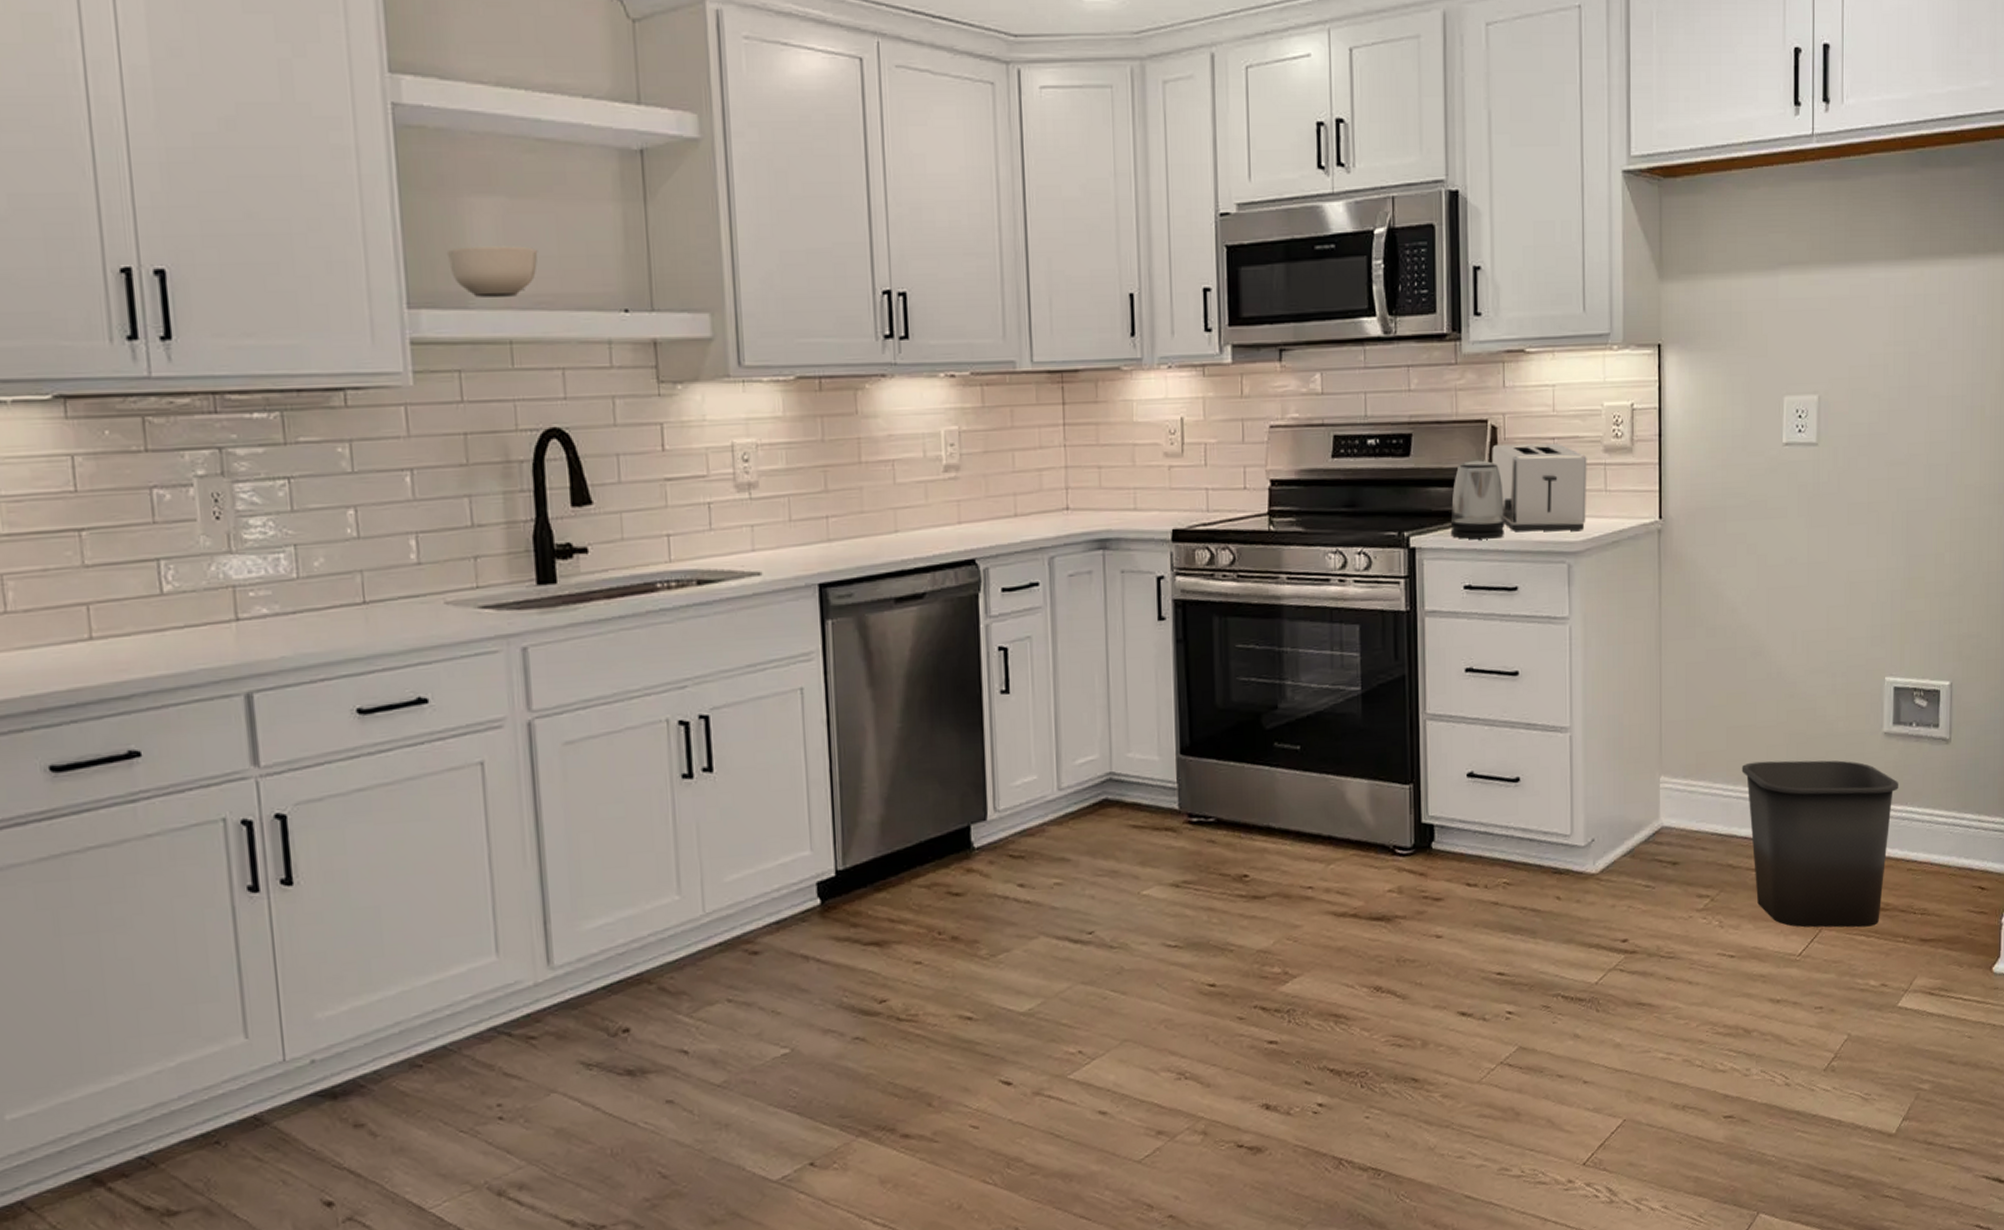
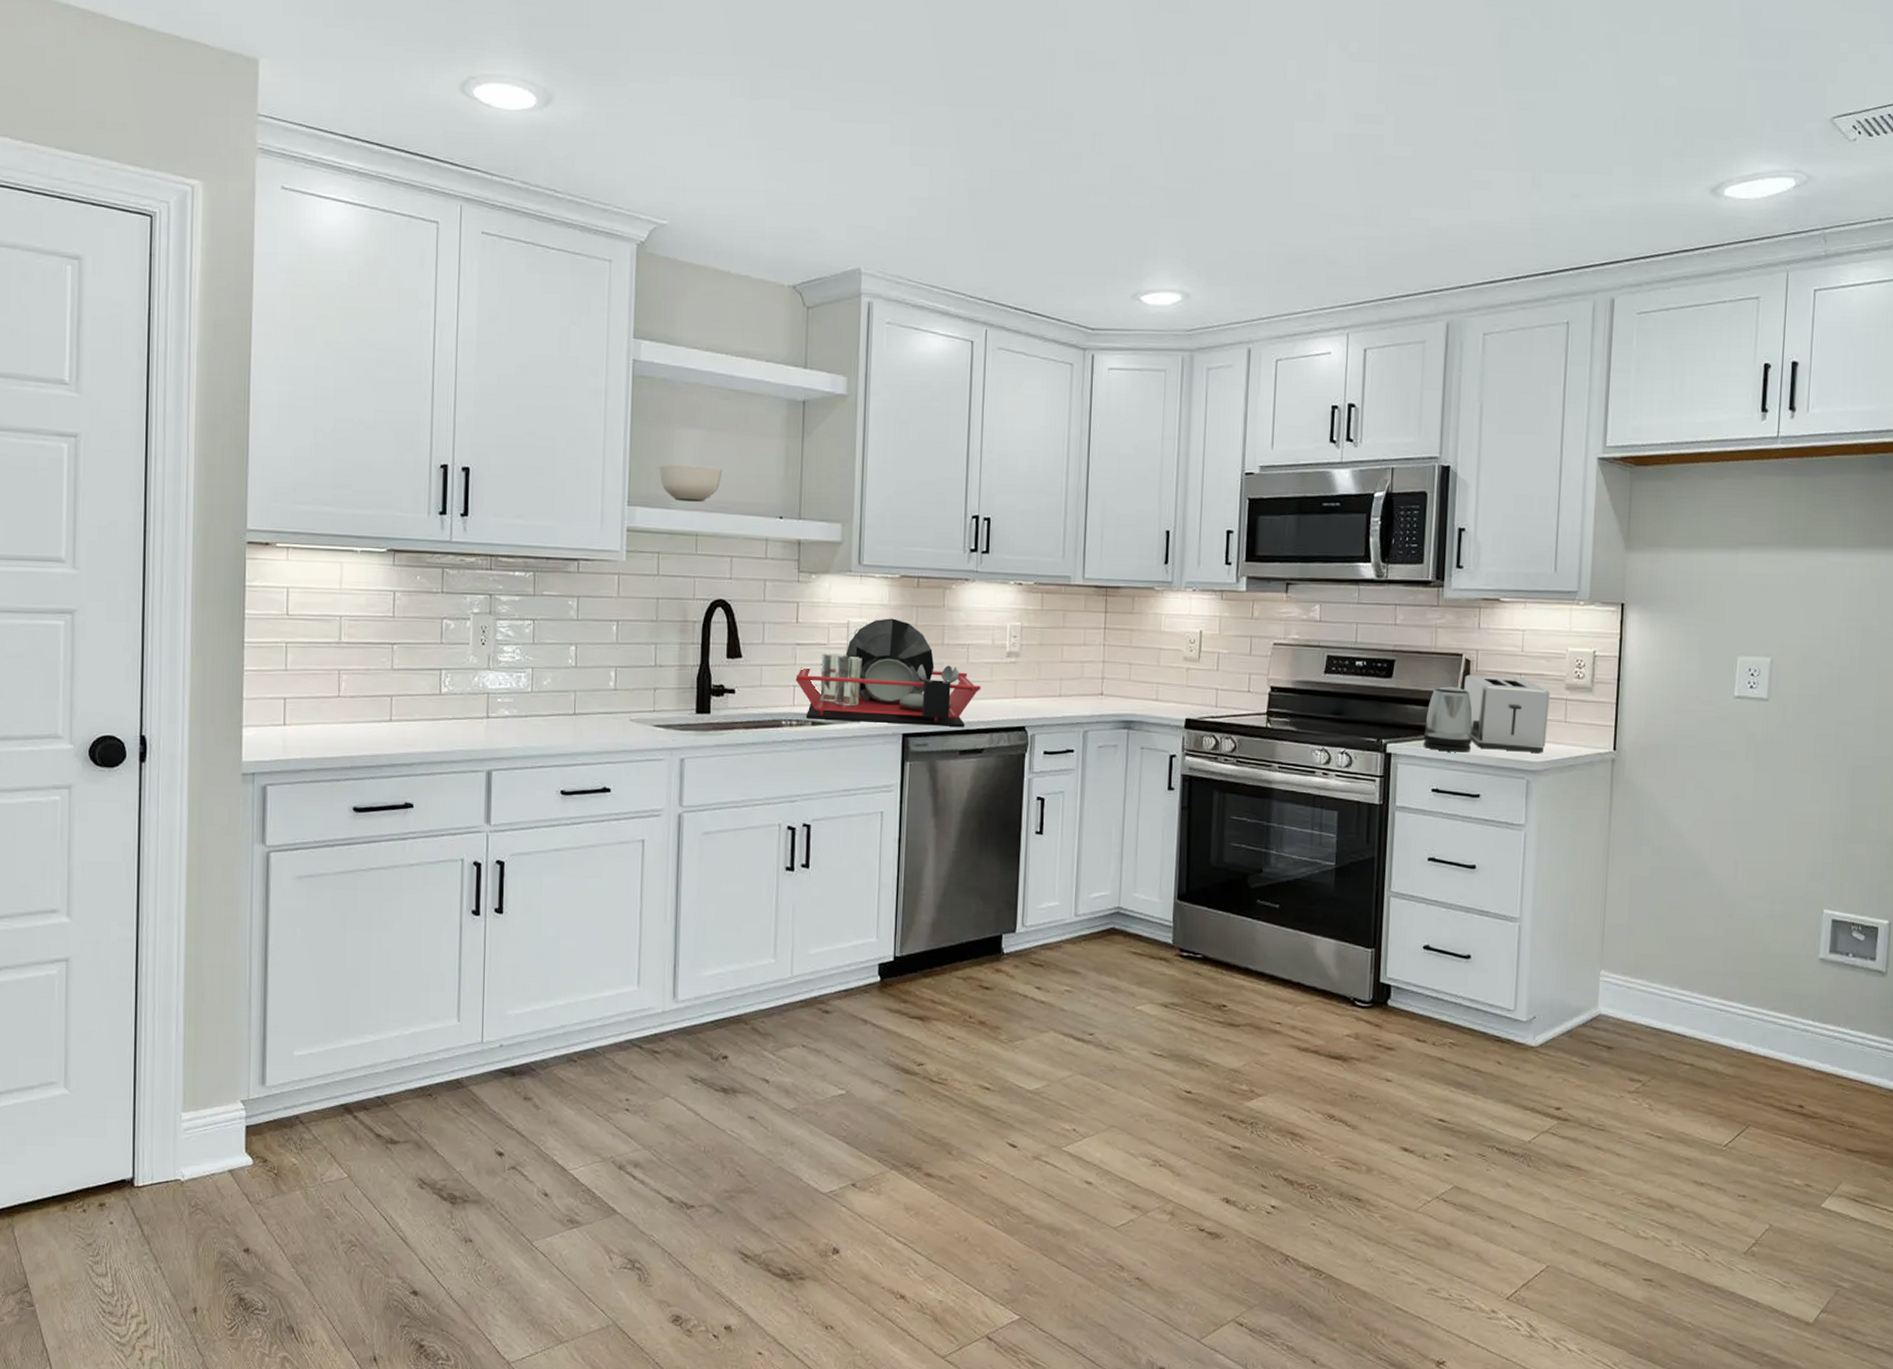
dish rack: none [669,434,915,577] -> present [795,618,981,727]
waste bin: present [1741,760,1898,927] -> none [1678,969,1832,1130]

